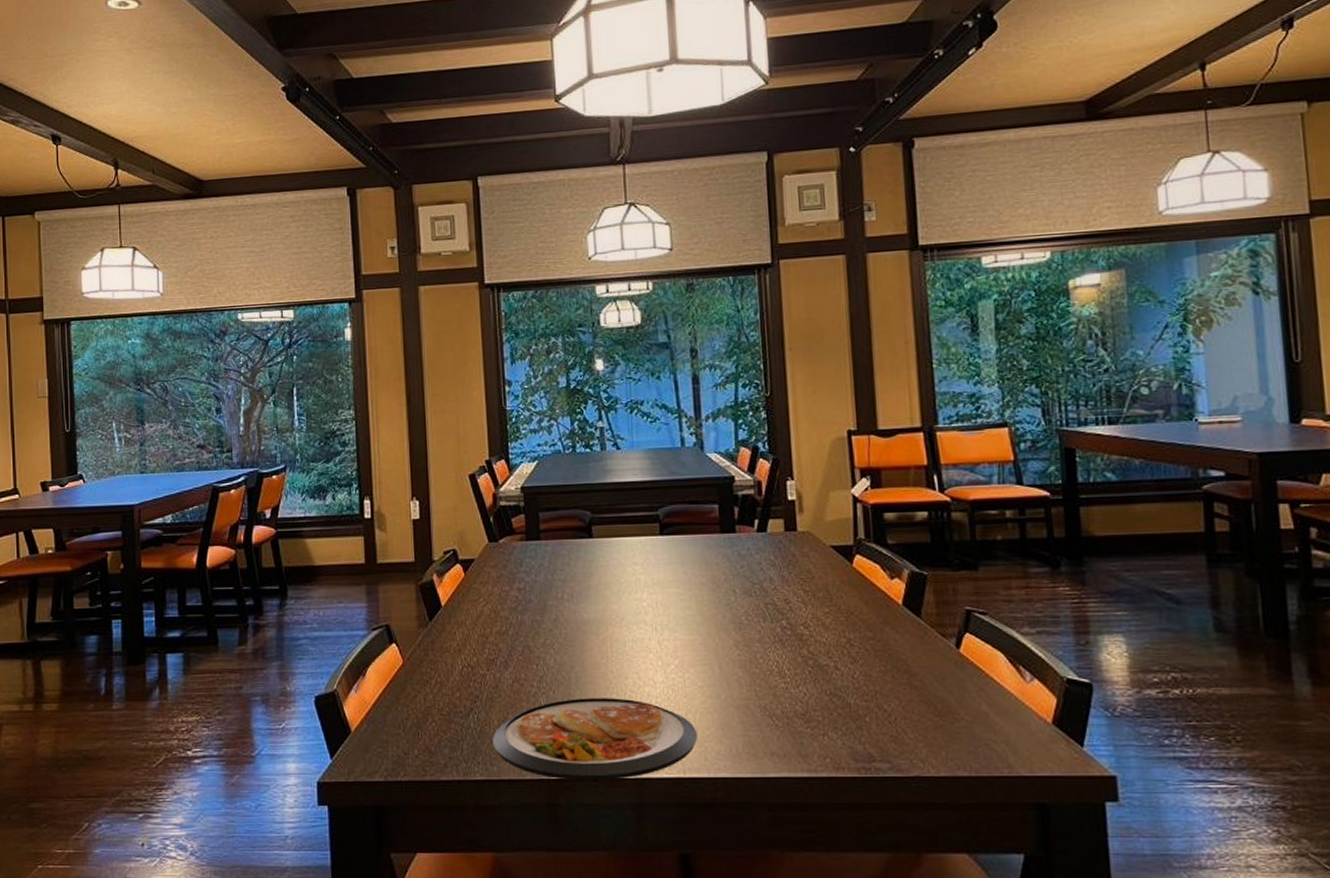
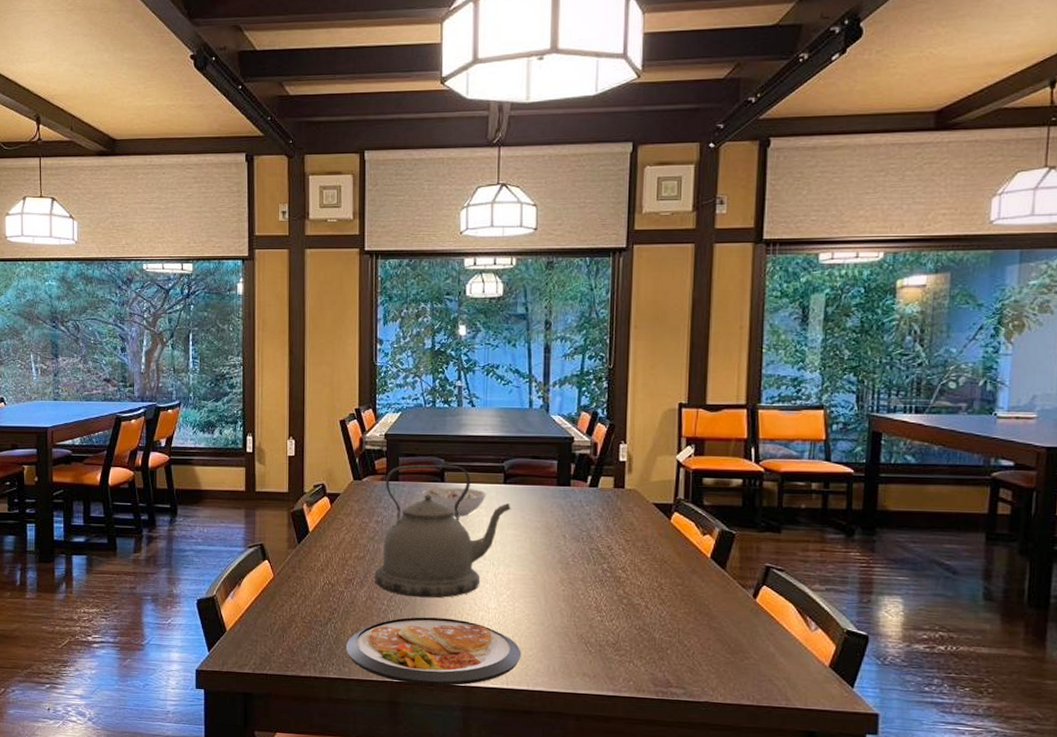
kettle: none [520,517,671,676] -> present [375,464,511,598]
bowl: none [567,540,641,577] -> present [421,484,486,517]

